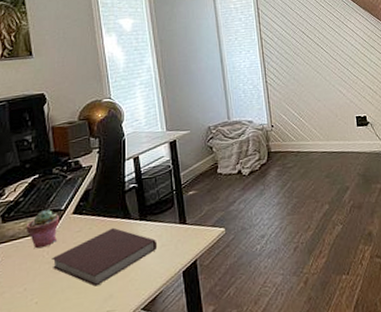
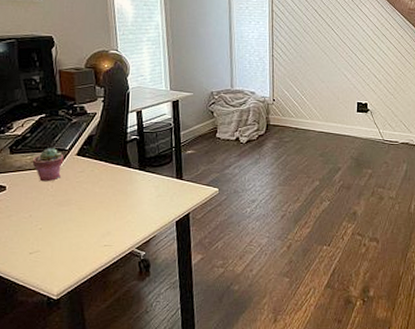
notebook: present [52,227,158,287] -> none [56,173,154,223]

